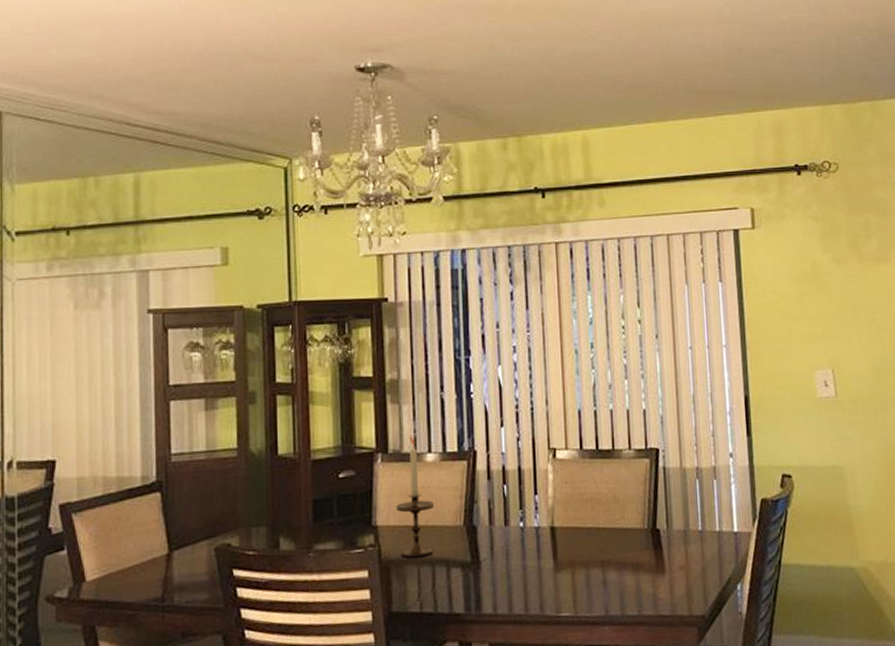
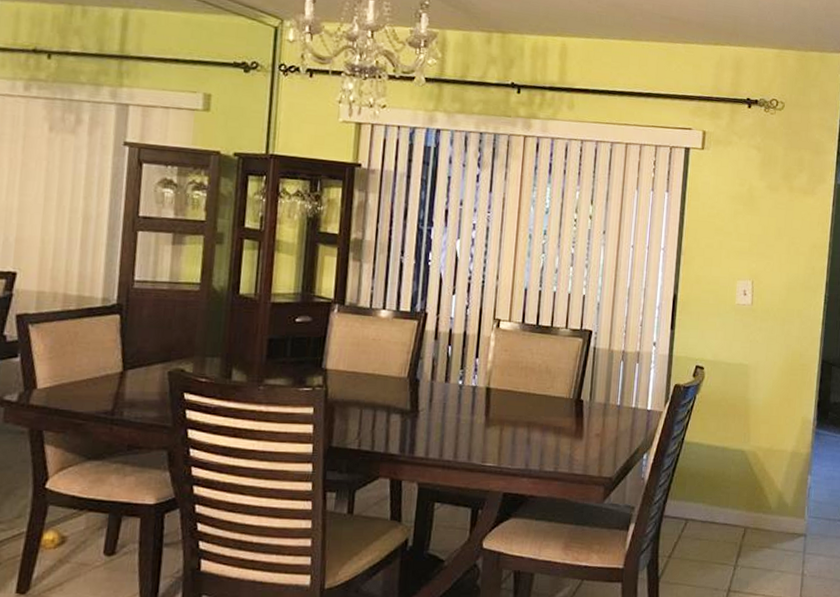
candlestick: present [396,435,435,558] -> none [345,291,383,401]

